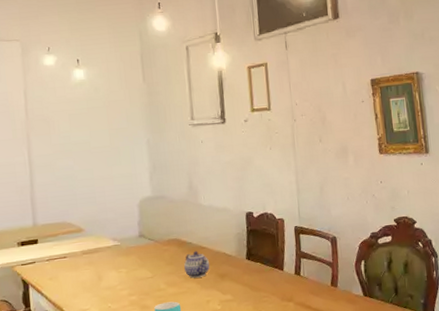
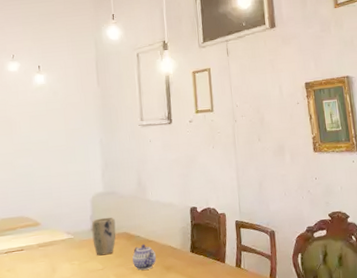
plant pot: none [139,222,166,263] -> present [91,217,116,256]

